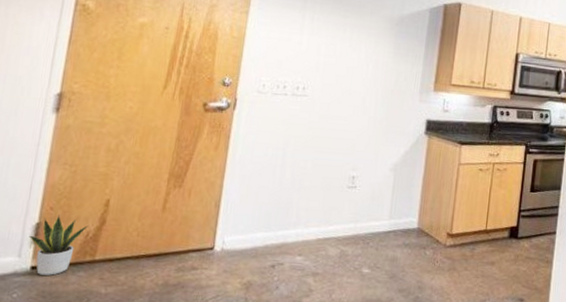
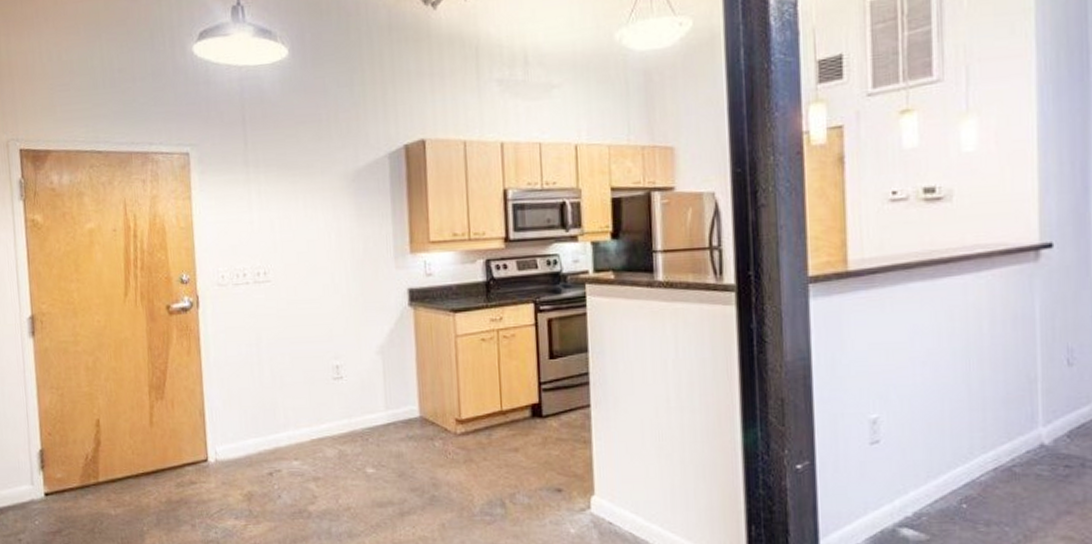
potted plant: present [29,215,88,276] -> none [36,440,86,501]

